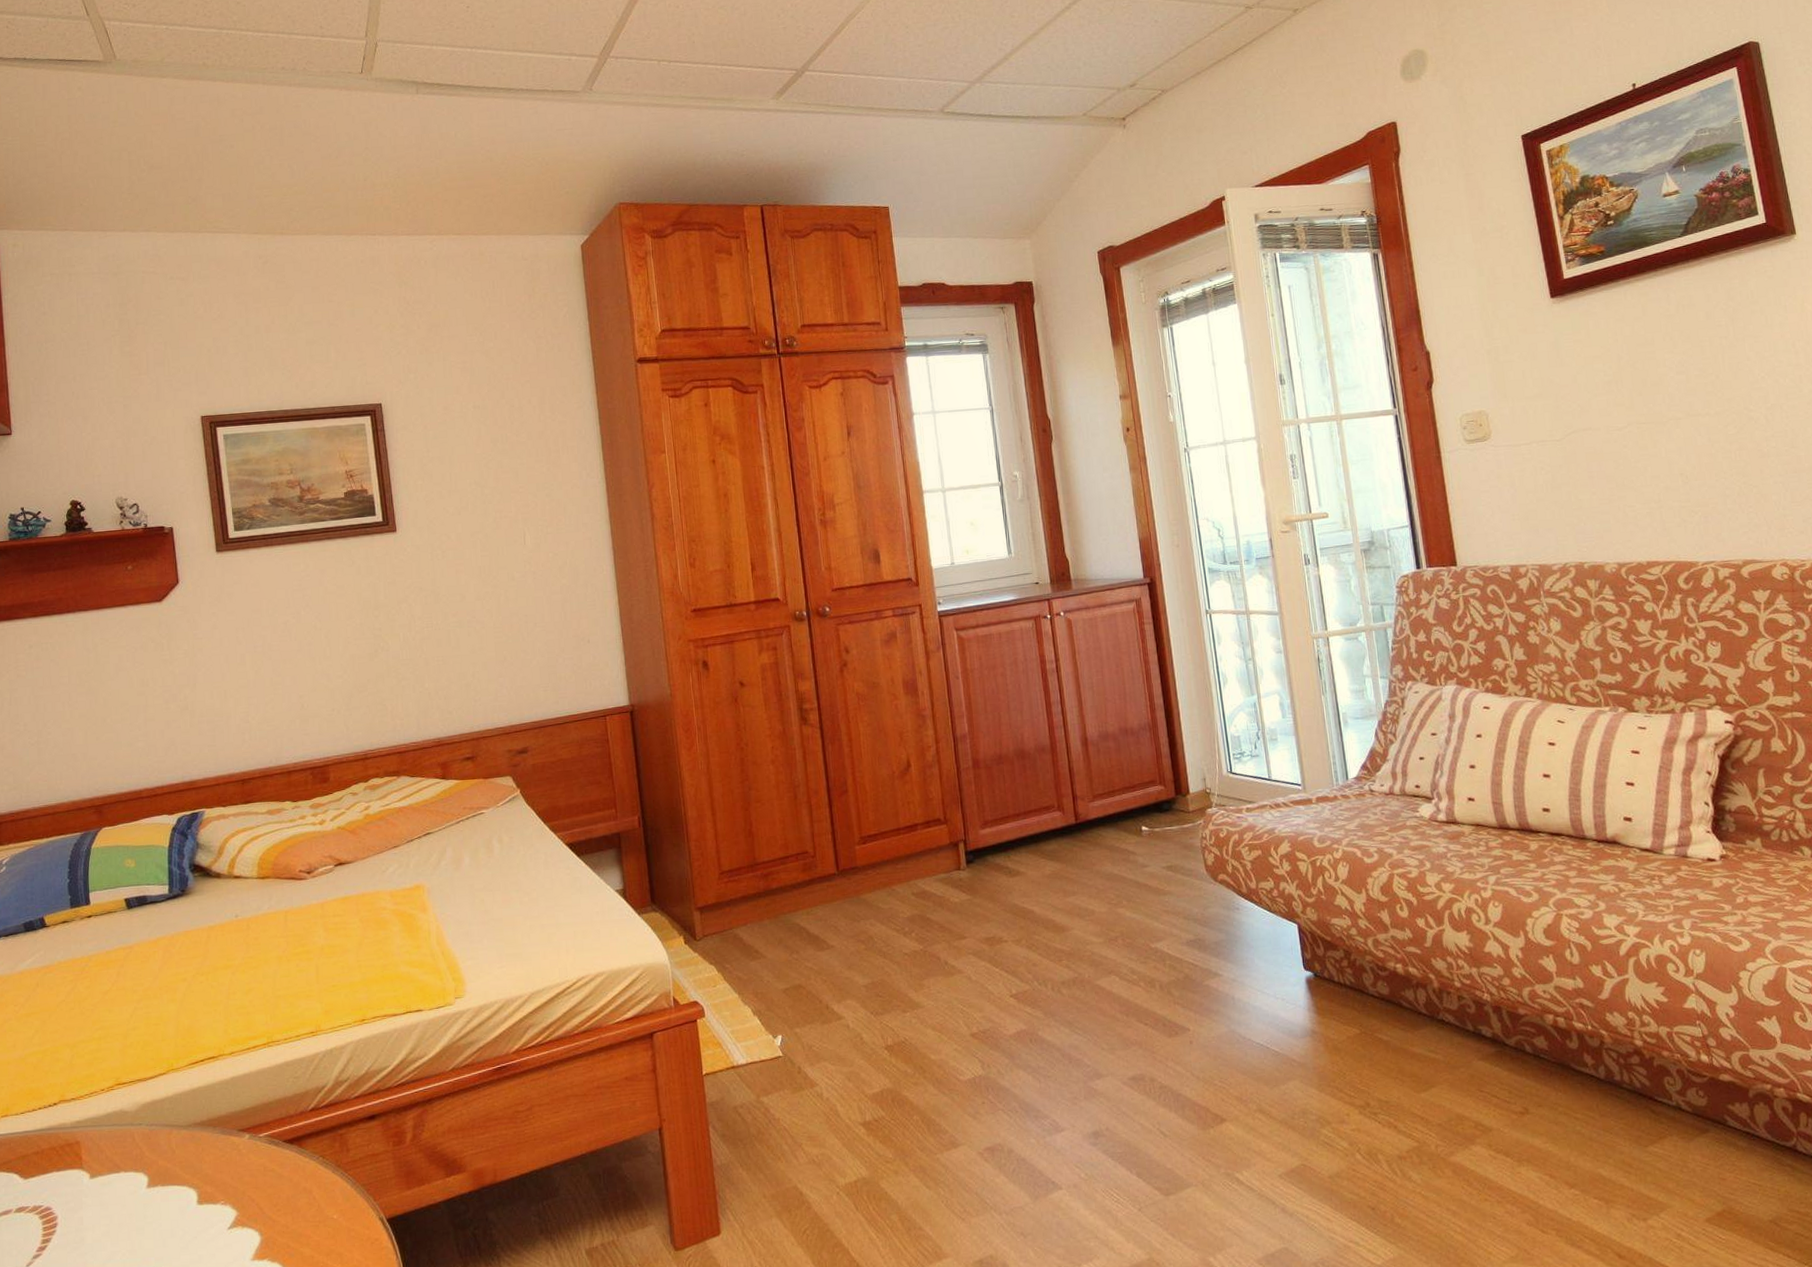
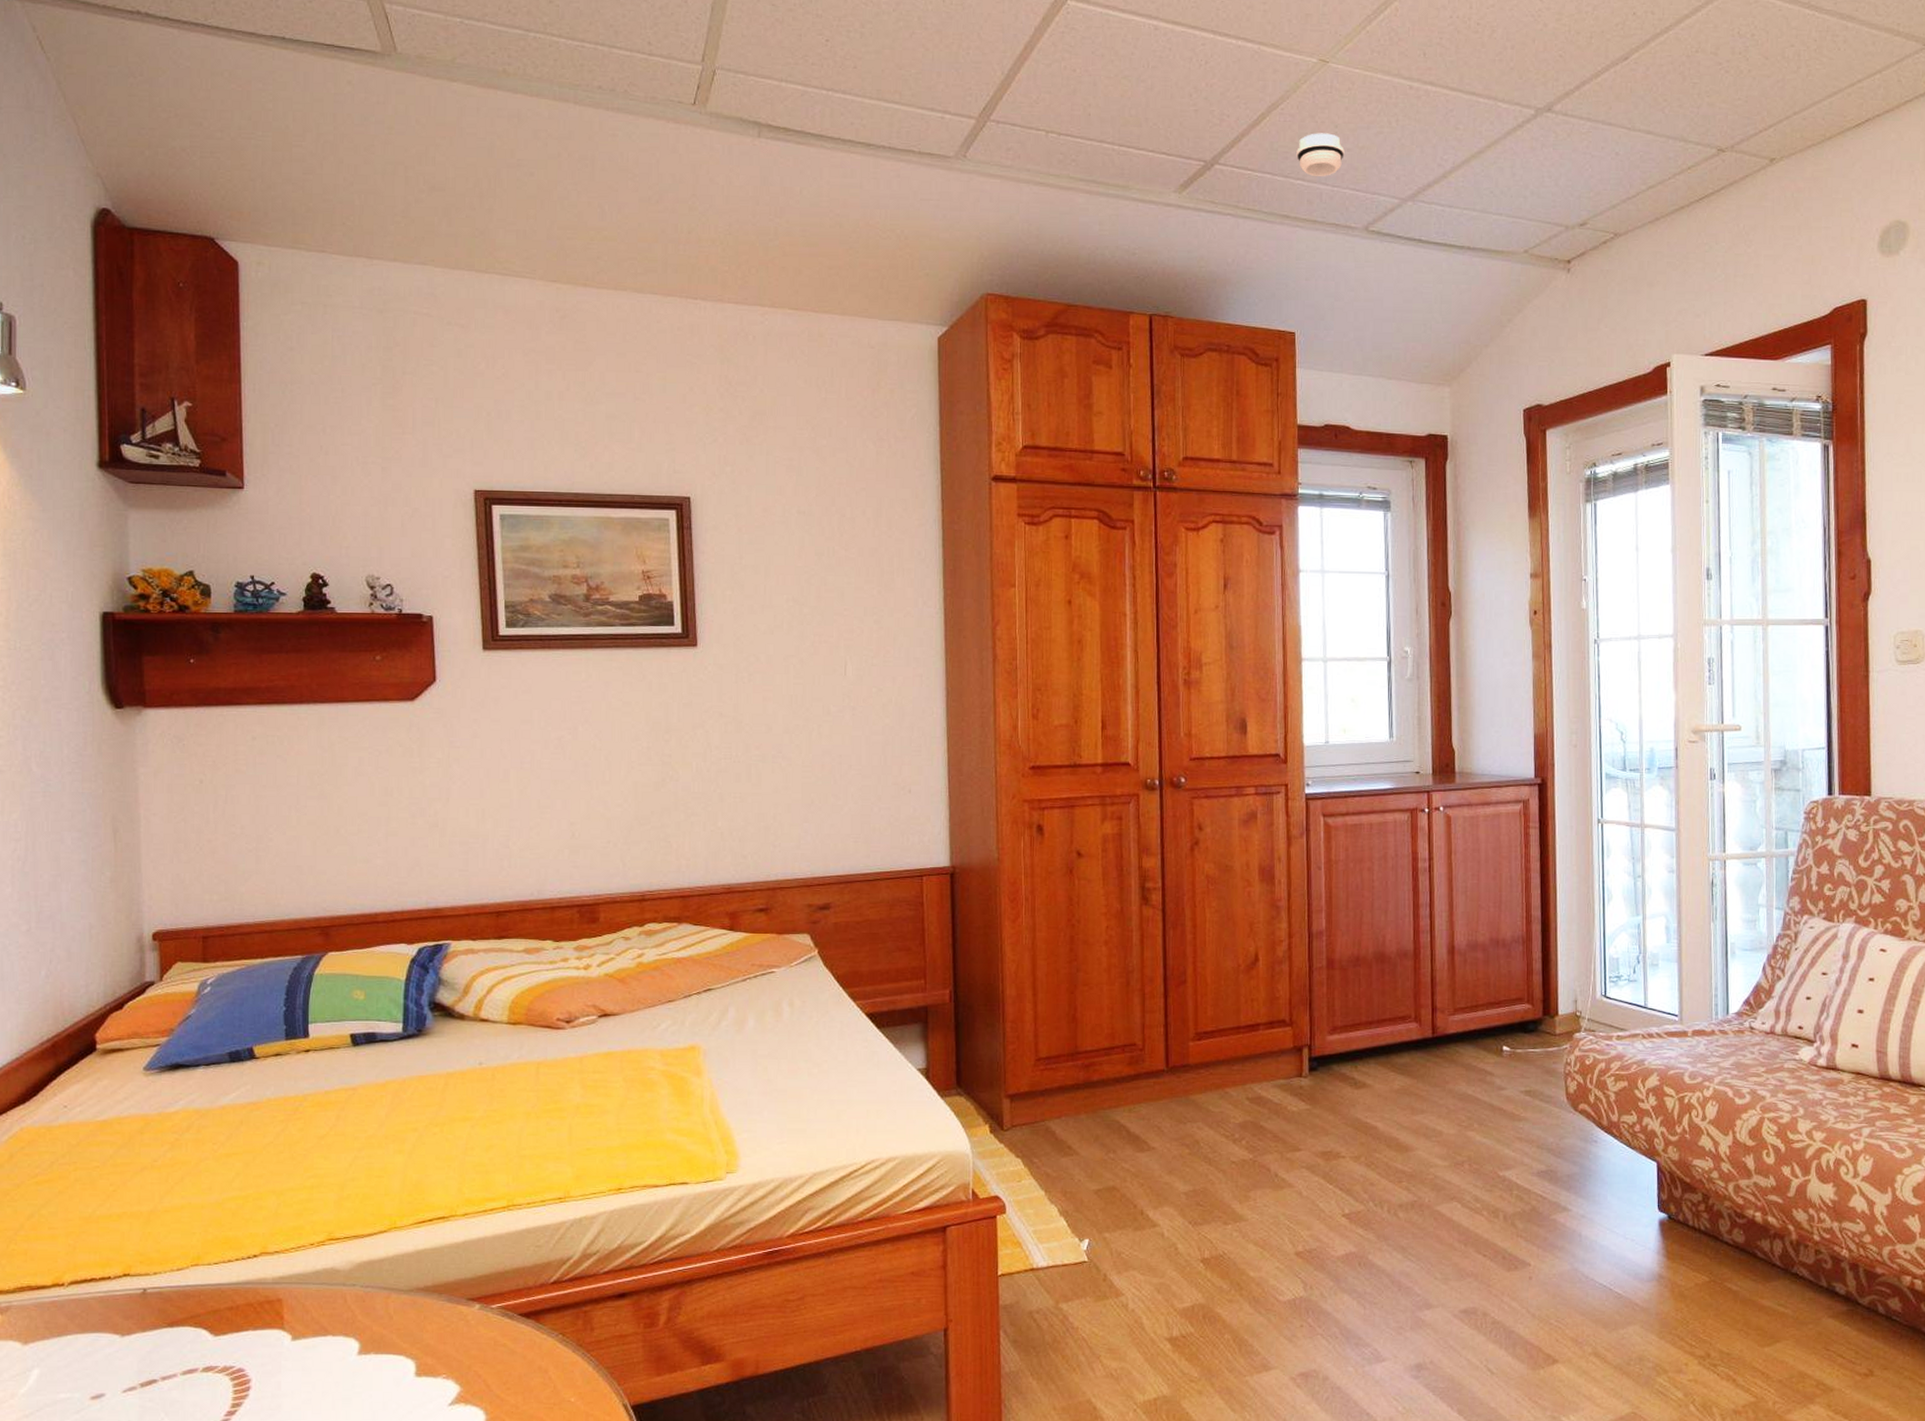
smoke detector: none [874,33,917,72] -> present [1296,133,1345,176]

